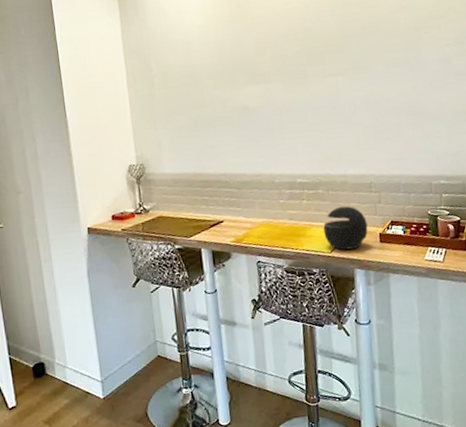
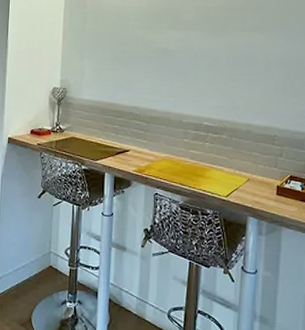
speaker: present [323,206,368,250] -> none [222,154,266,197]

